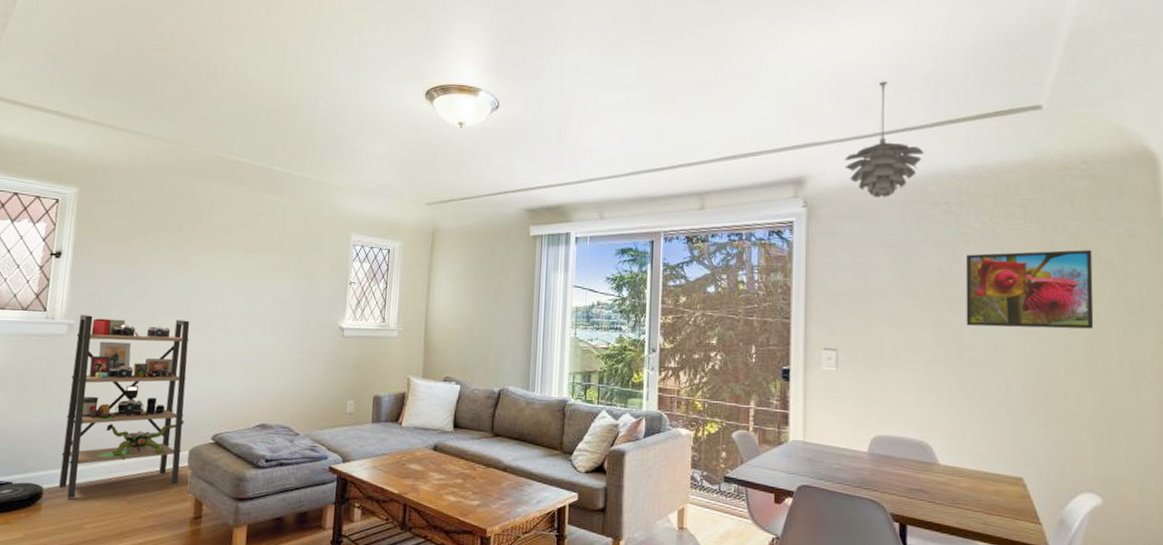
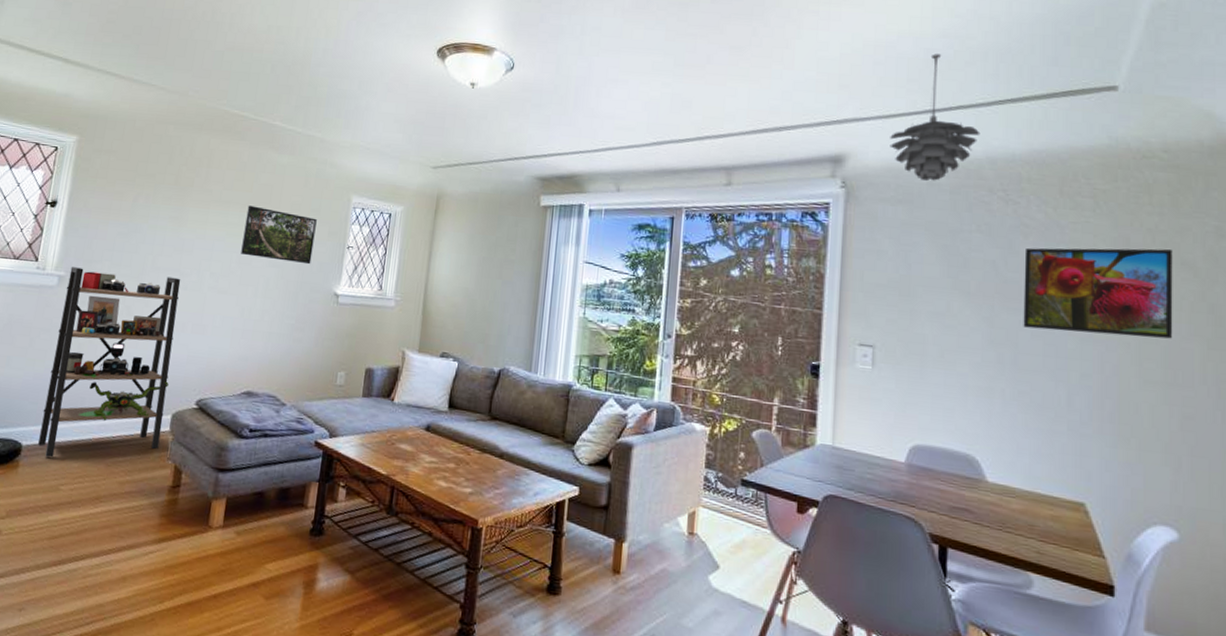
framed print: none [247,248,319,301] -> present [241,205,317,265]

